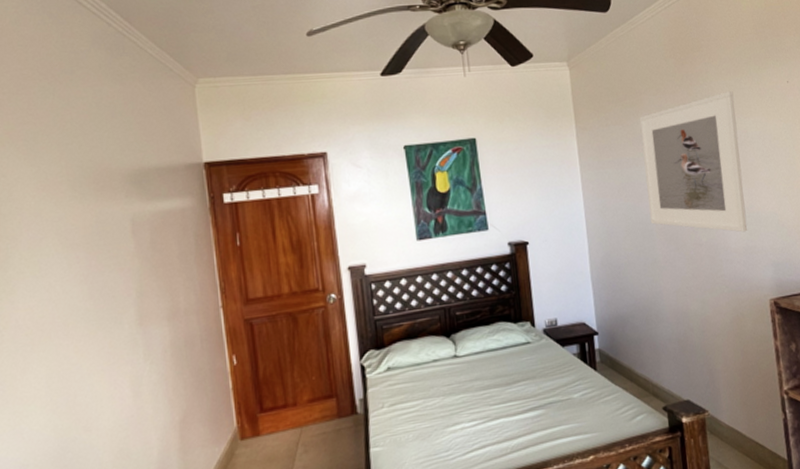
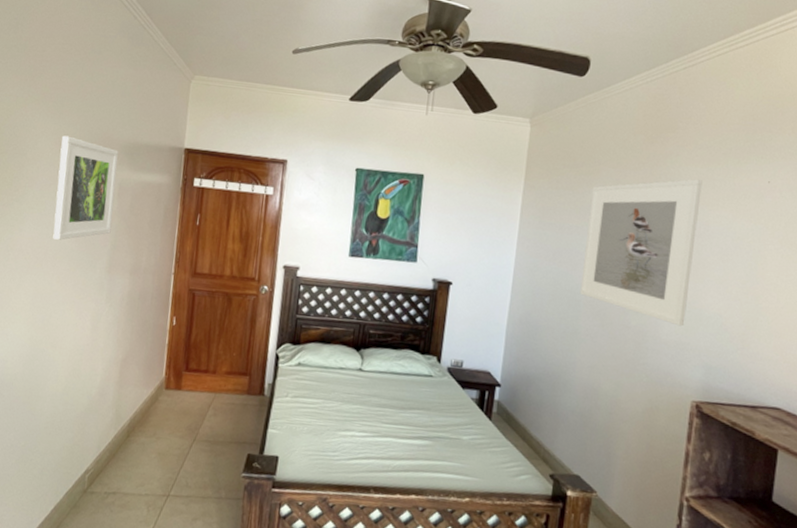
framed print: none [44,177,133,303] -> present [53,135,118,240]

